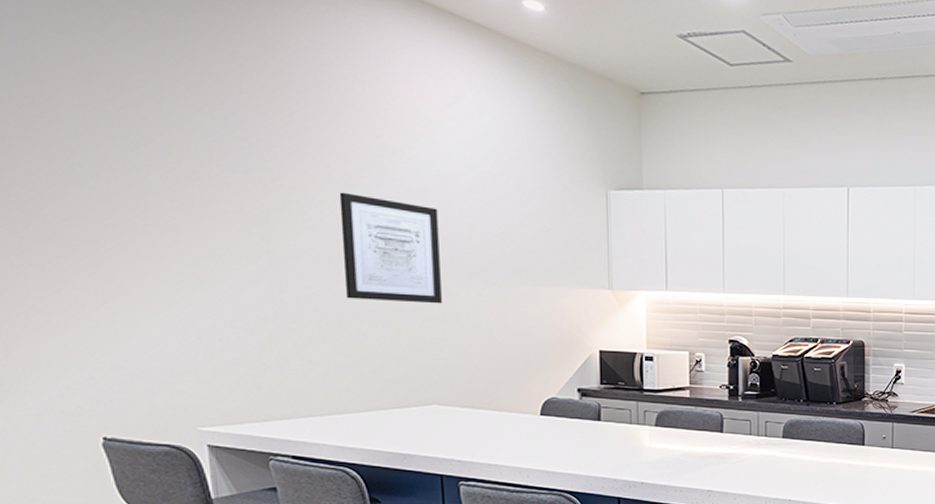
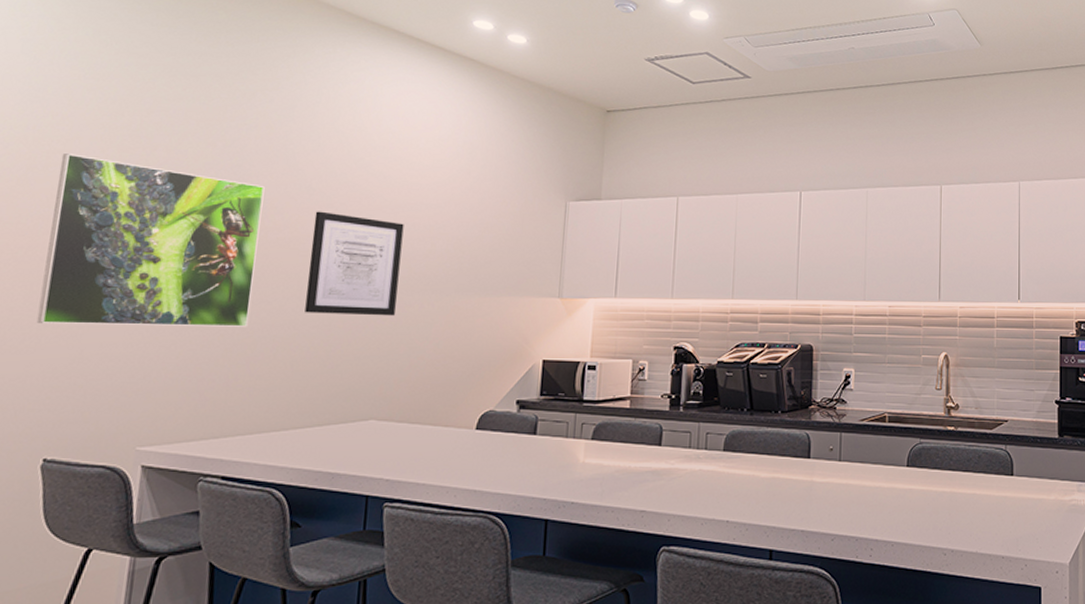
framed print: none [38,118,290,312] -> present [36,153,265,327]

